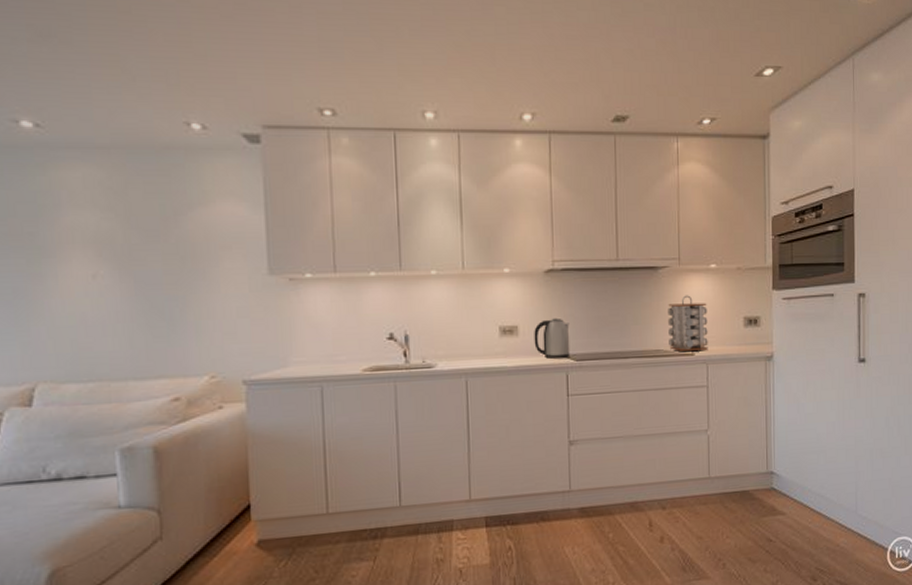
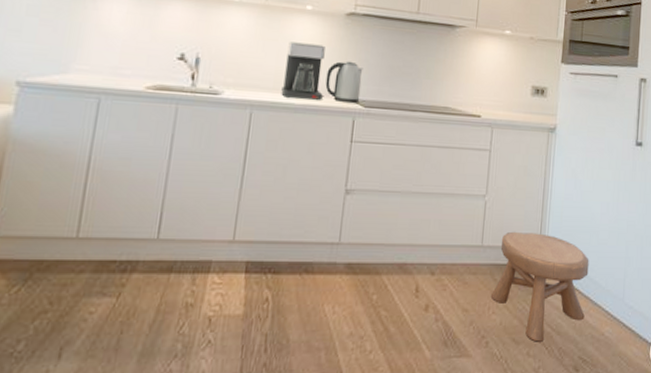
coffee maker: none [492,306,533,363] -> present [281,41,325,101]
spice rack: present [668,295,708,352] -> none [457,56,498,114]
stool: none [724,459,819,559] -> present [491,231,589,342]

